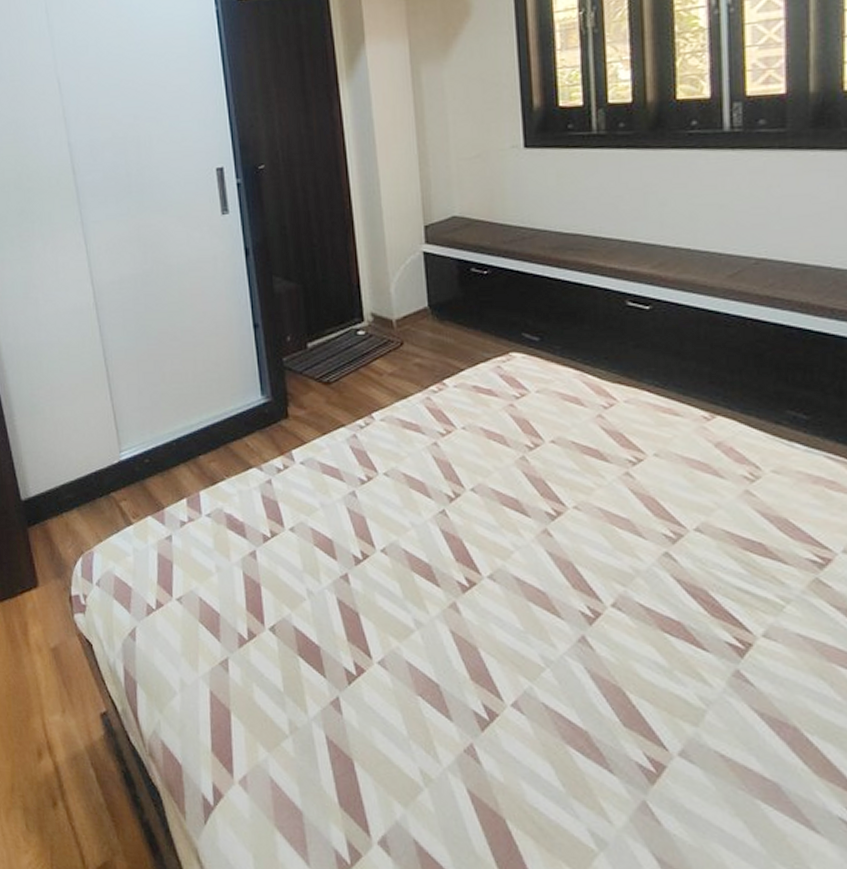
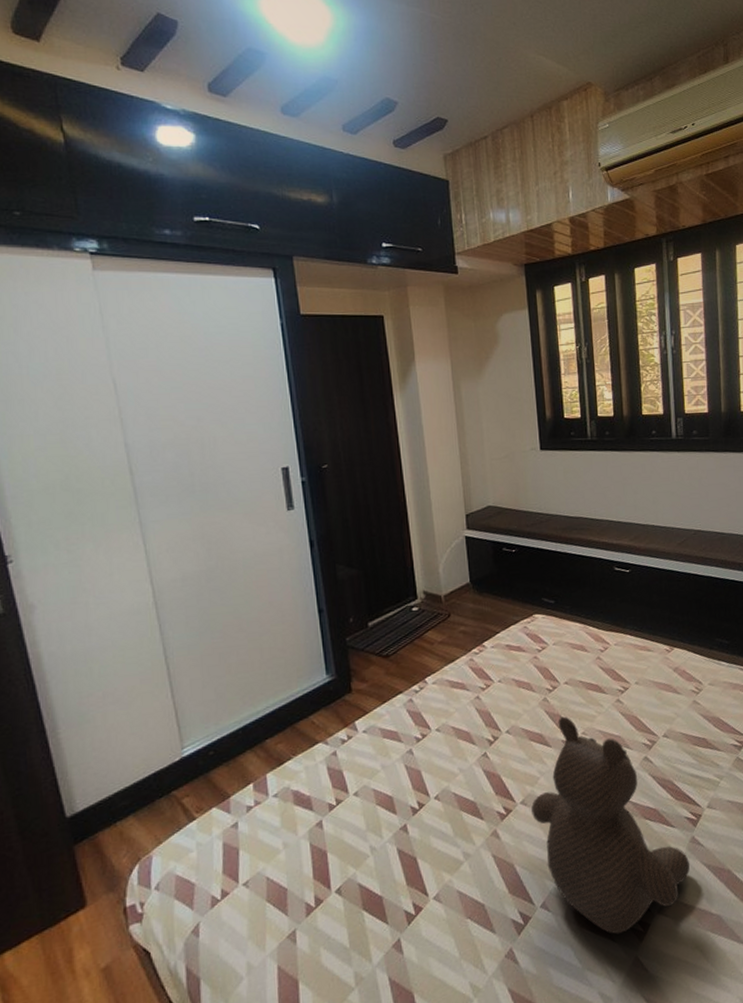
teddy bear: none [502,482,732,767] -> present [531,716,691,934]

